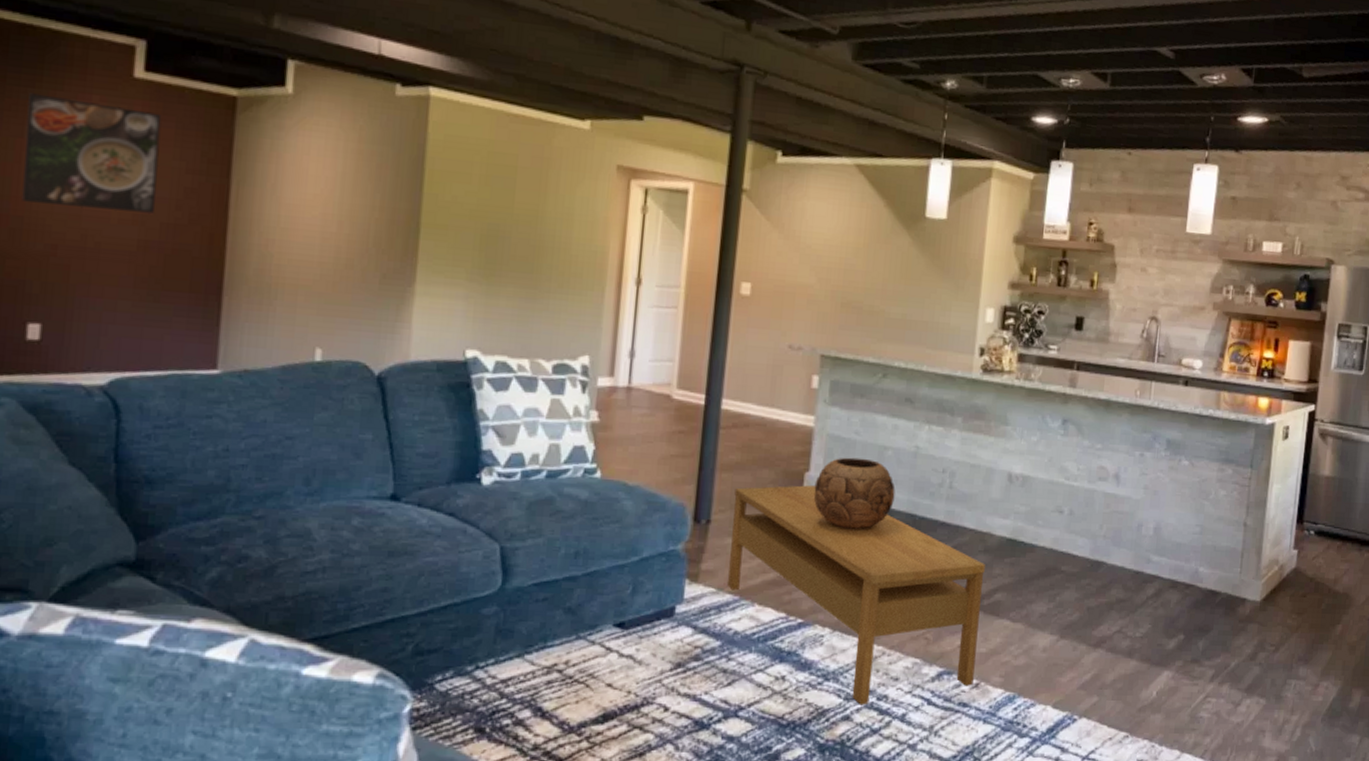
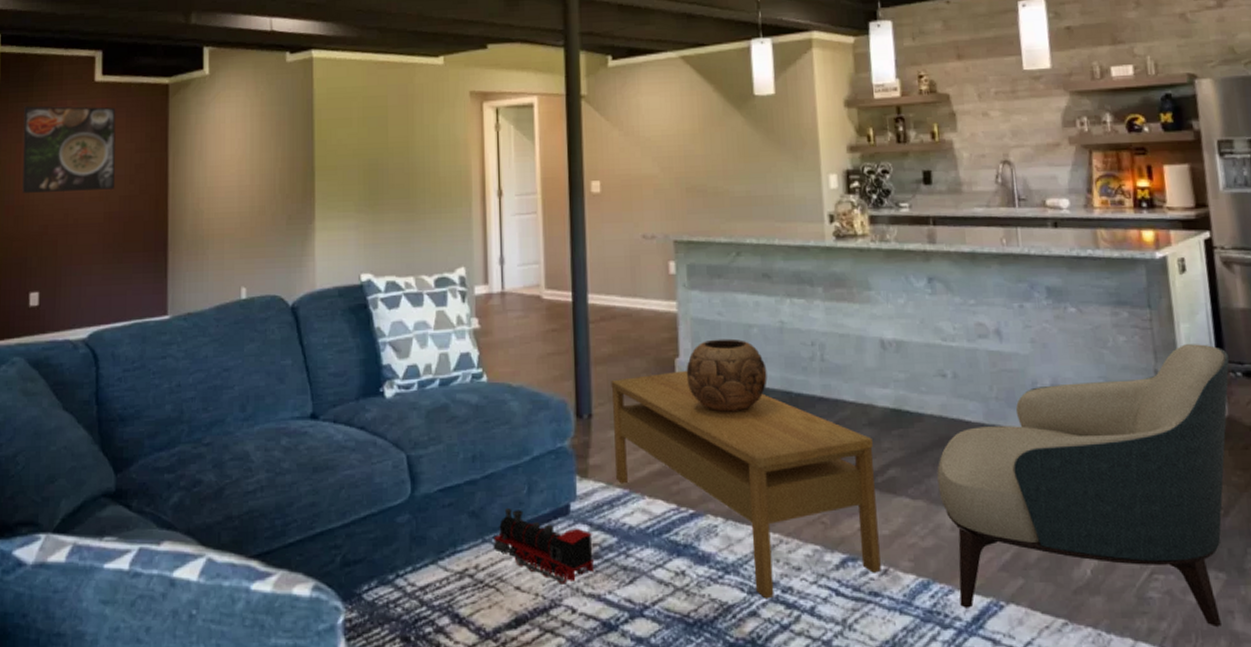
toy train: none [587,606,697,683] -> present [493,507,594,584]
armchair: none [1037,503,1308,743] -> present [937,344,1230,627]

